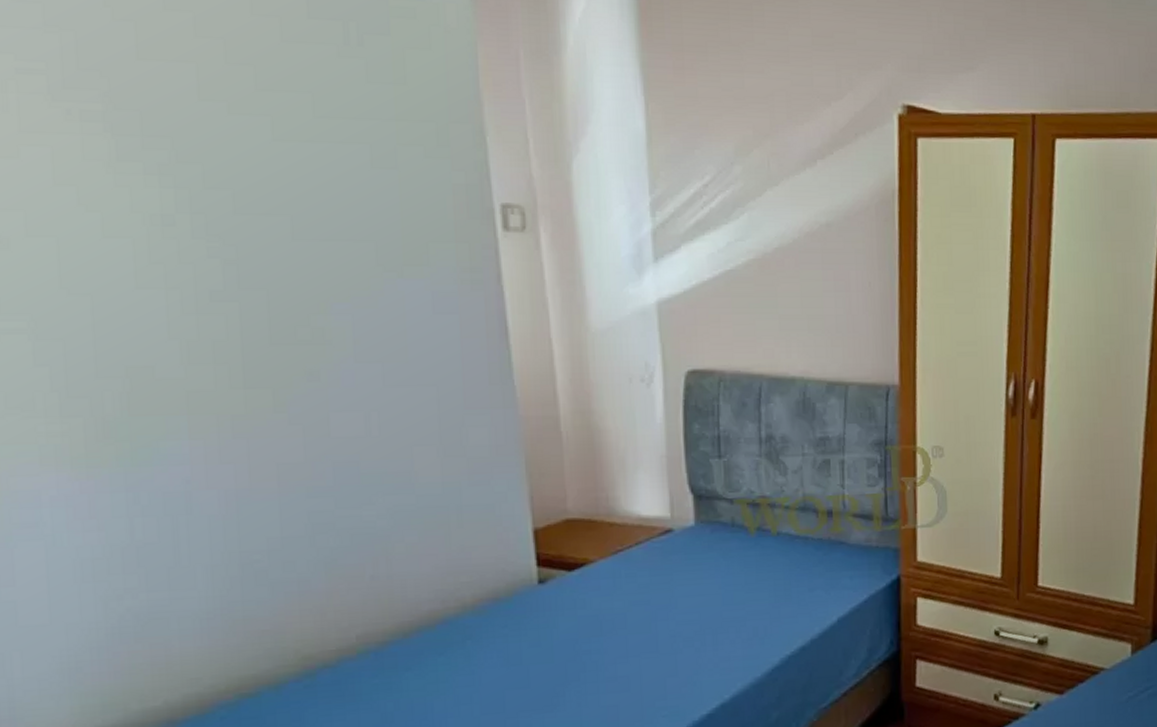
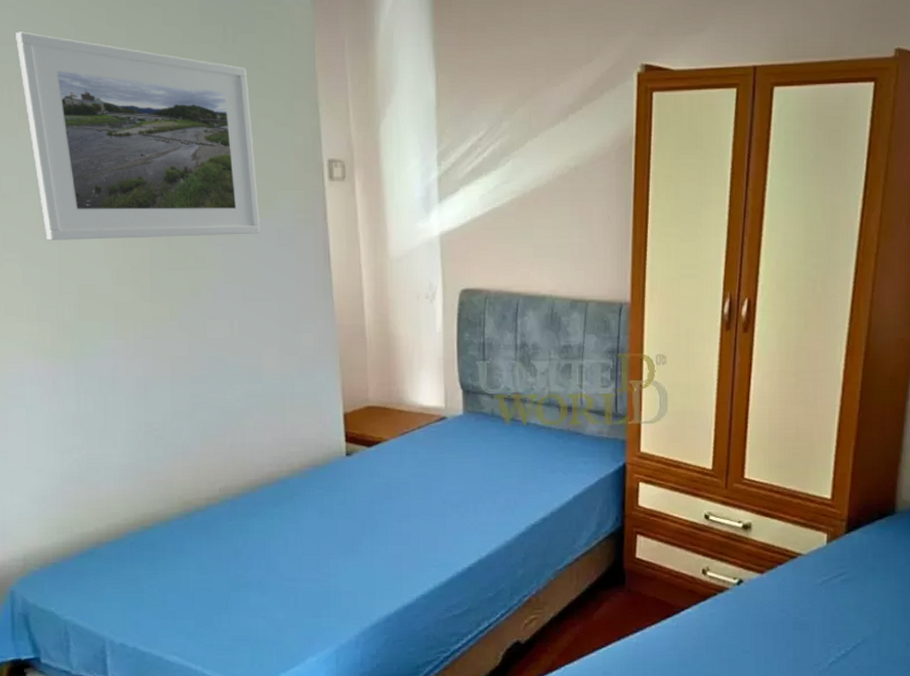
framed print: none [11,9,407,304] -> present [16,31,260,240]

